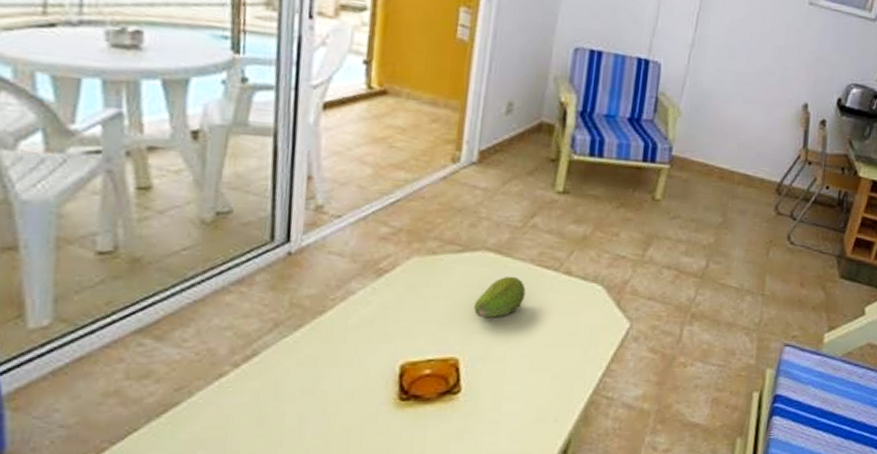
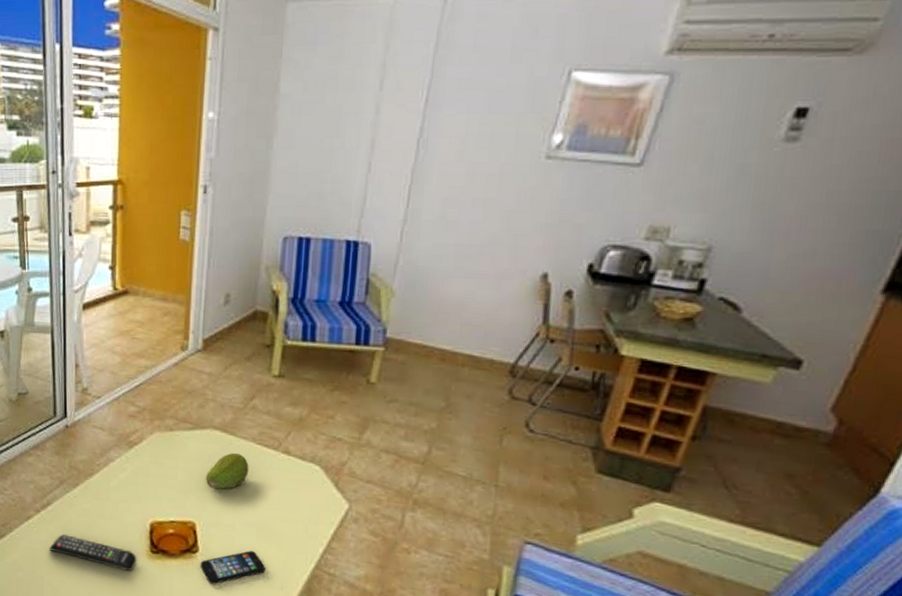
remote control: none [251,392,380,426] -> present [49,534,137,571]
smartphone: none [461,384,539,426] -> present [200,551,265,584]

